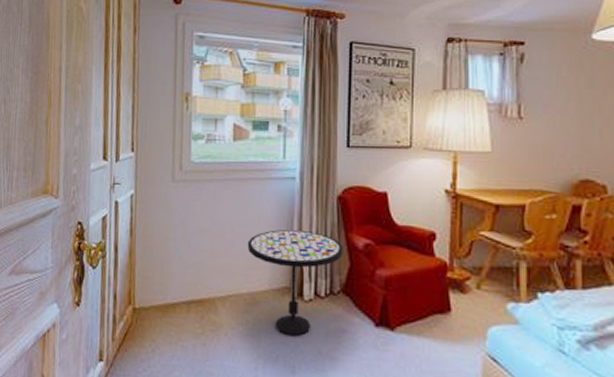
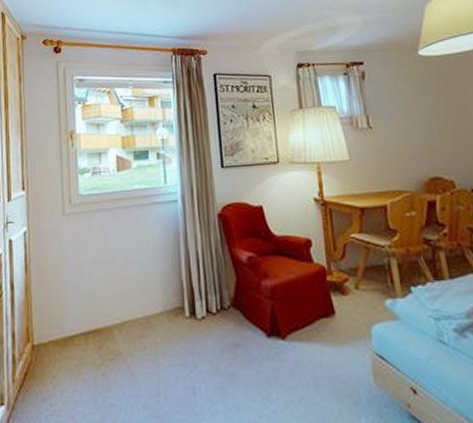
side table: present [247,230,343,337] -> none [138,250,229,357]

